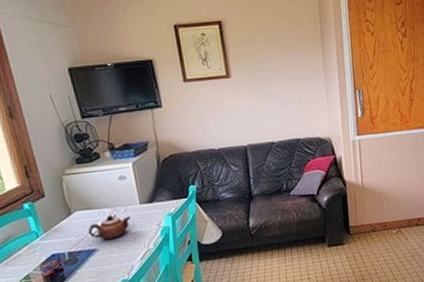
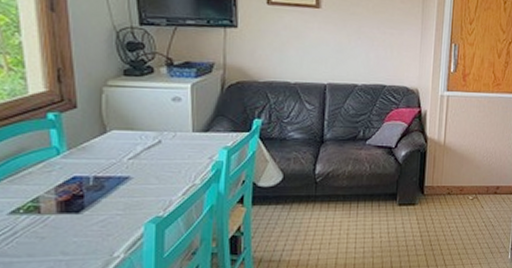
teapot: present [87,215,131,240] -> none [123,140,180,168]

